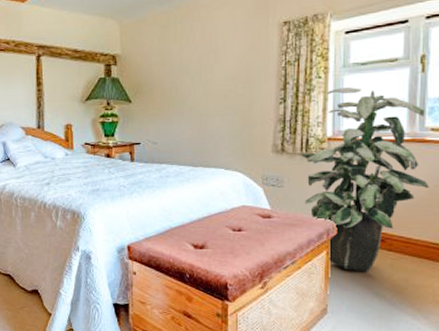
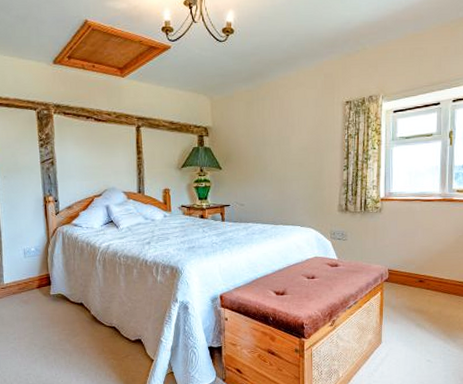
indoor plant: present [300,86,429,272] -> none [360,156,456,308]

